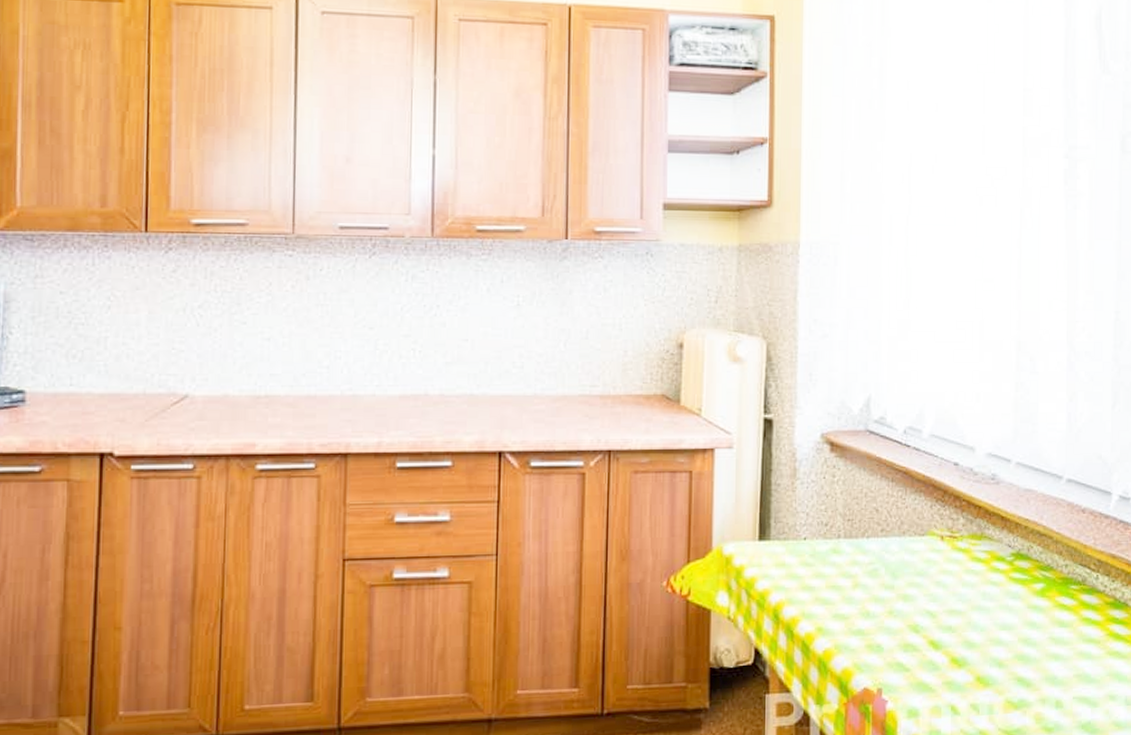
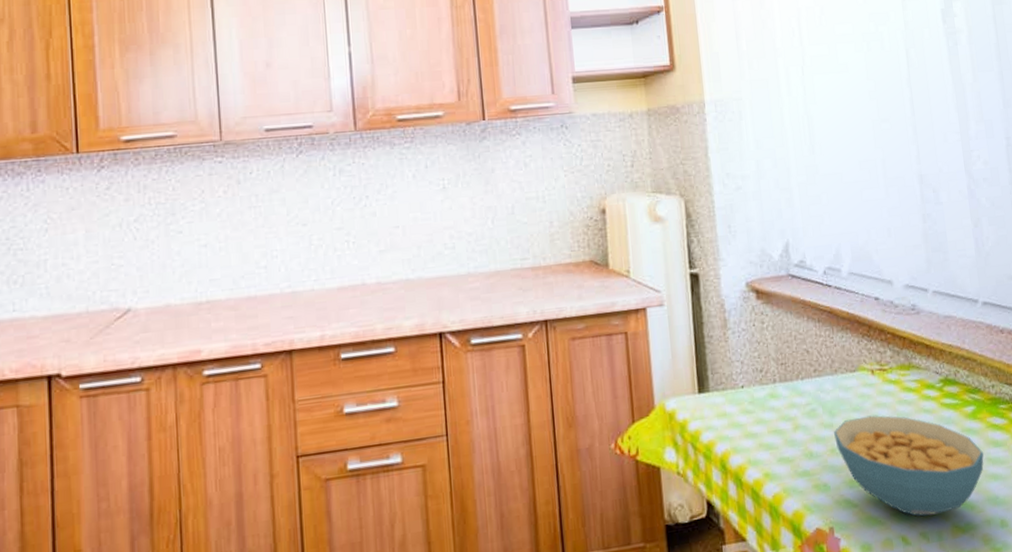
cereal bowl: none [894,581,1047,688] -> present [834,415,984,517]

